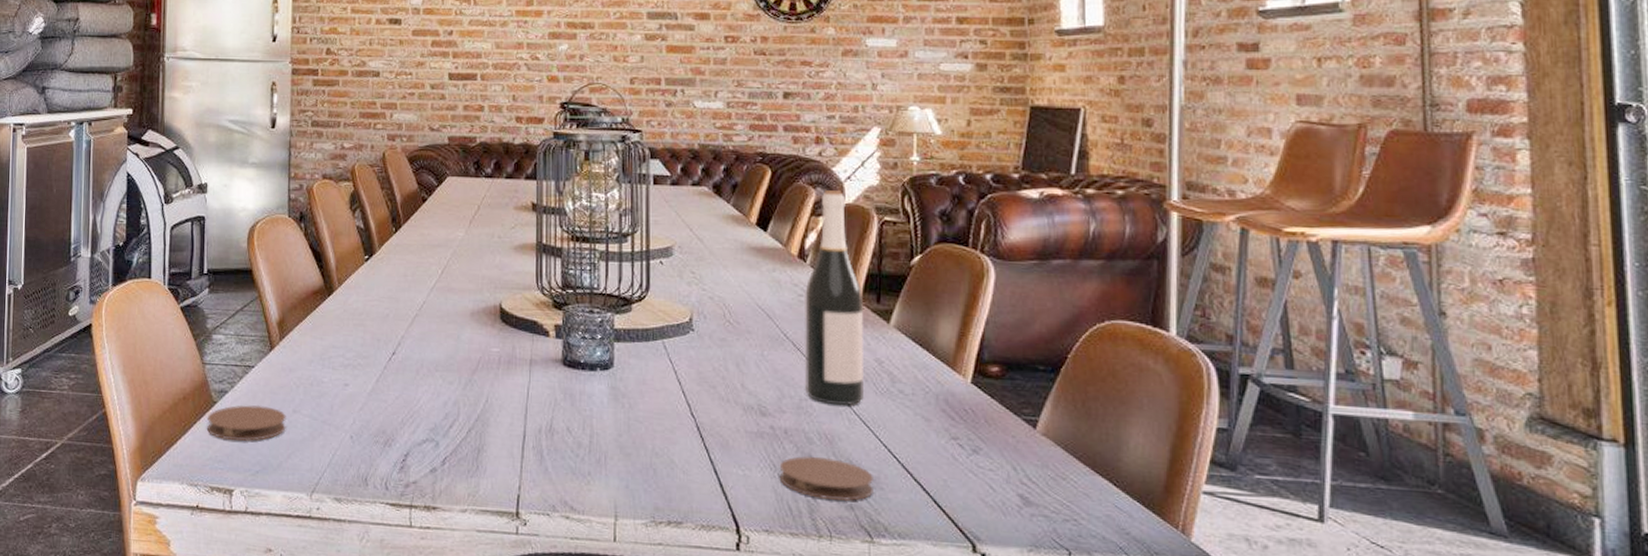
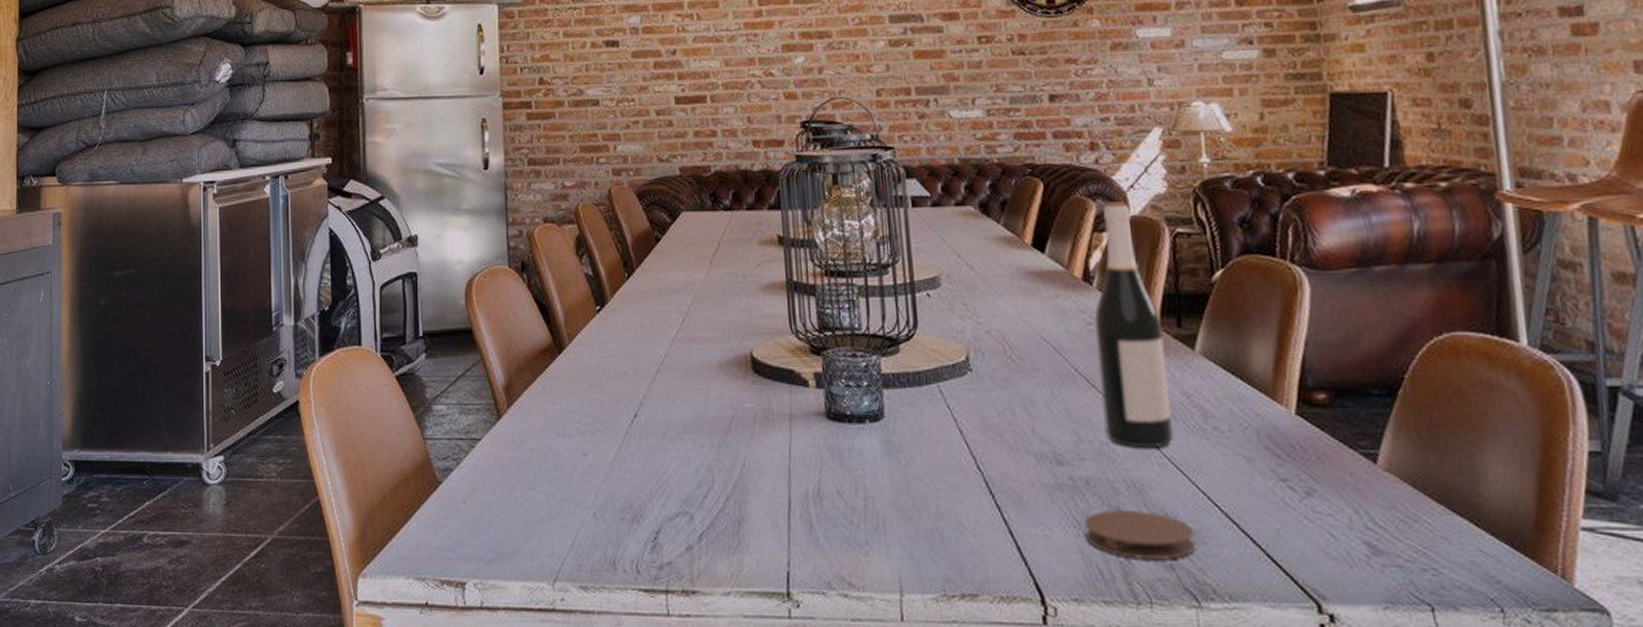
coaster: present [206,404,286,441] -> none [431,482,521,526]

